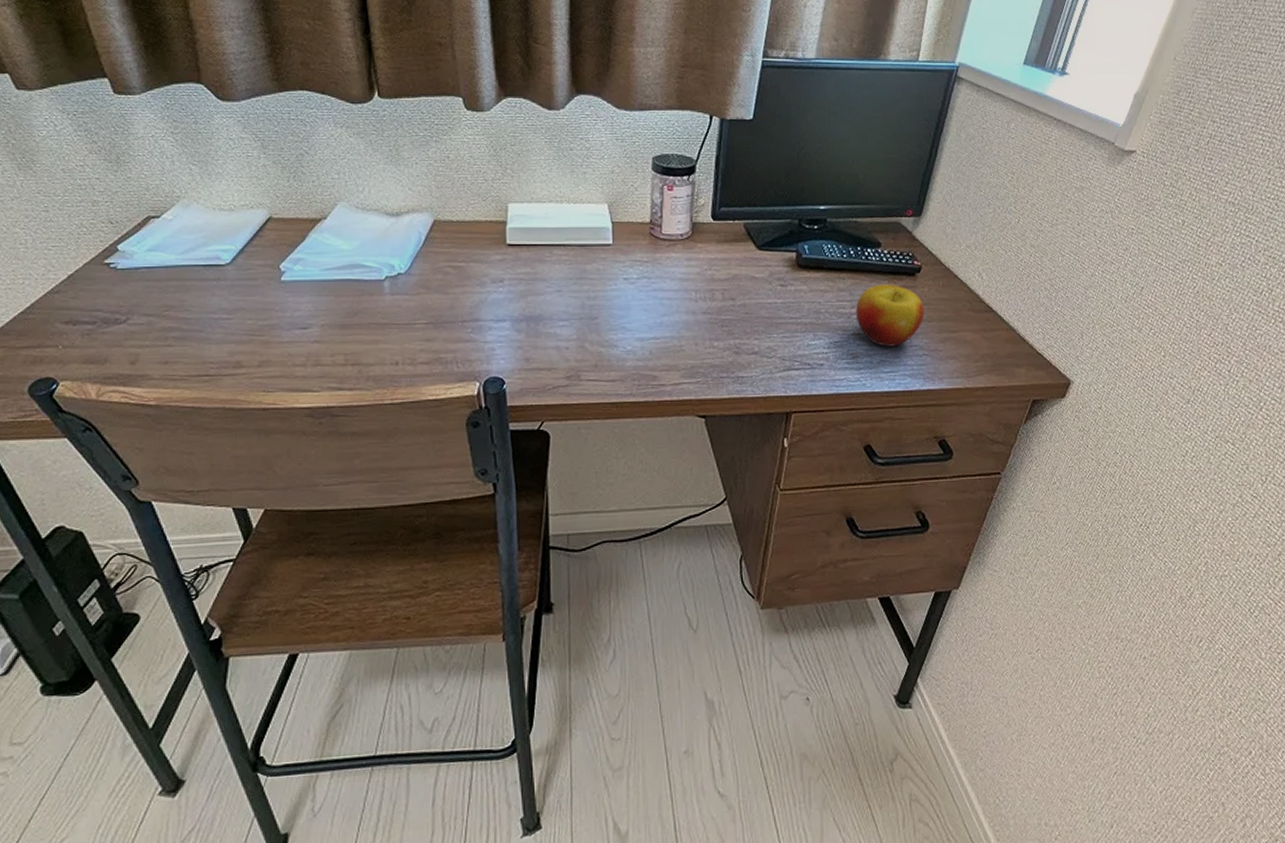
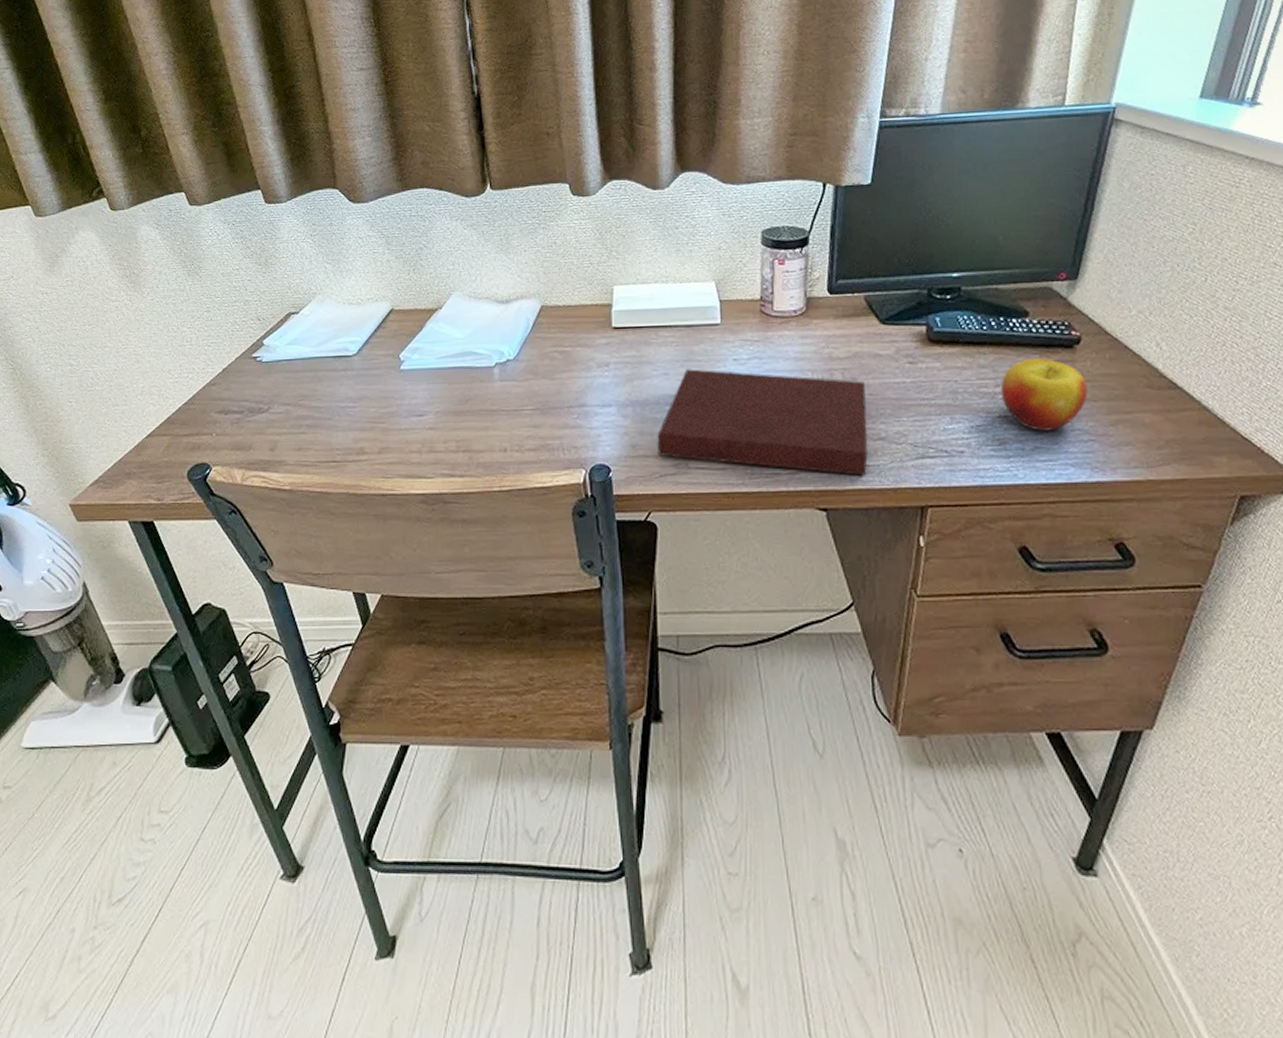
notebook: none [550,286,743,386] -> present [657,369,868,476]

